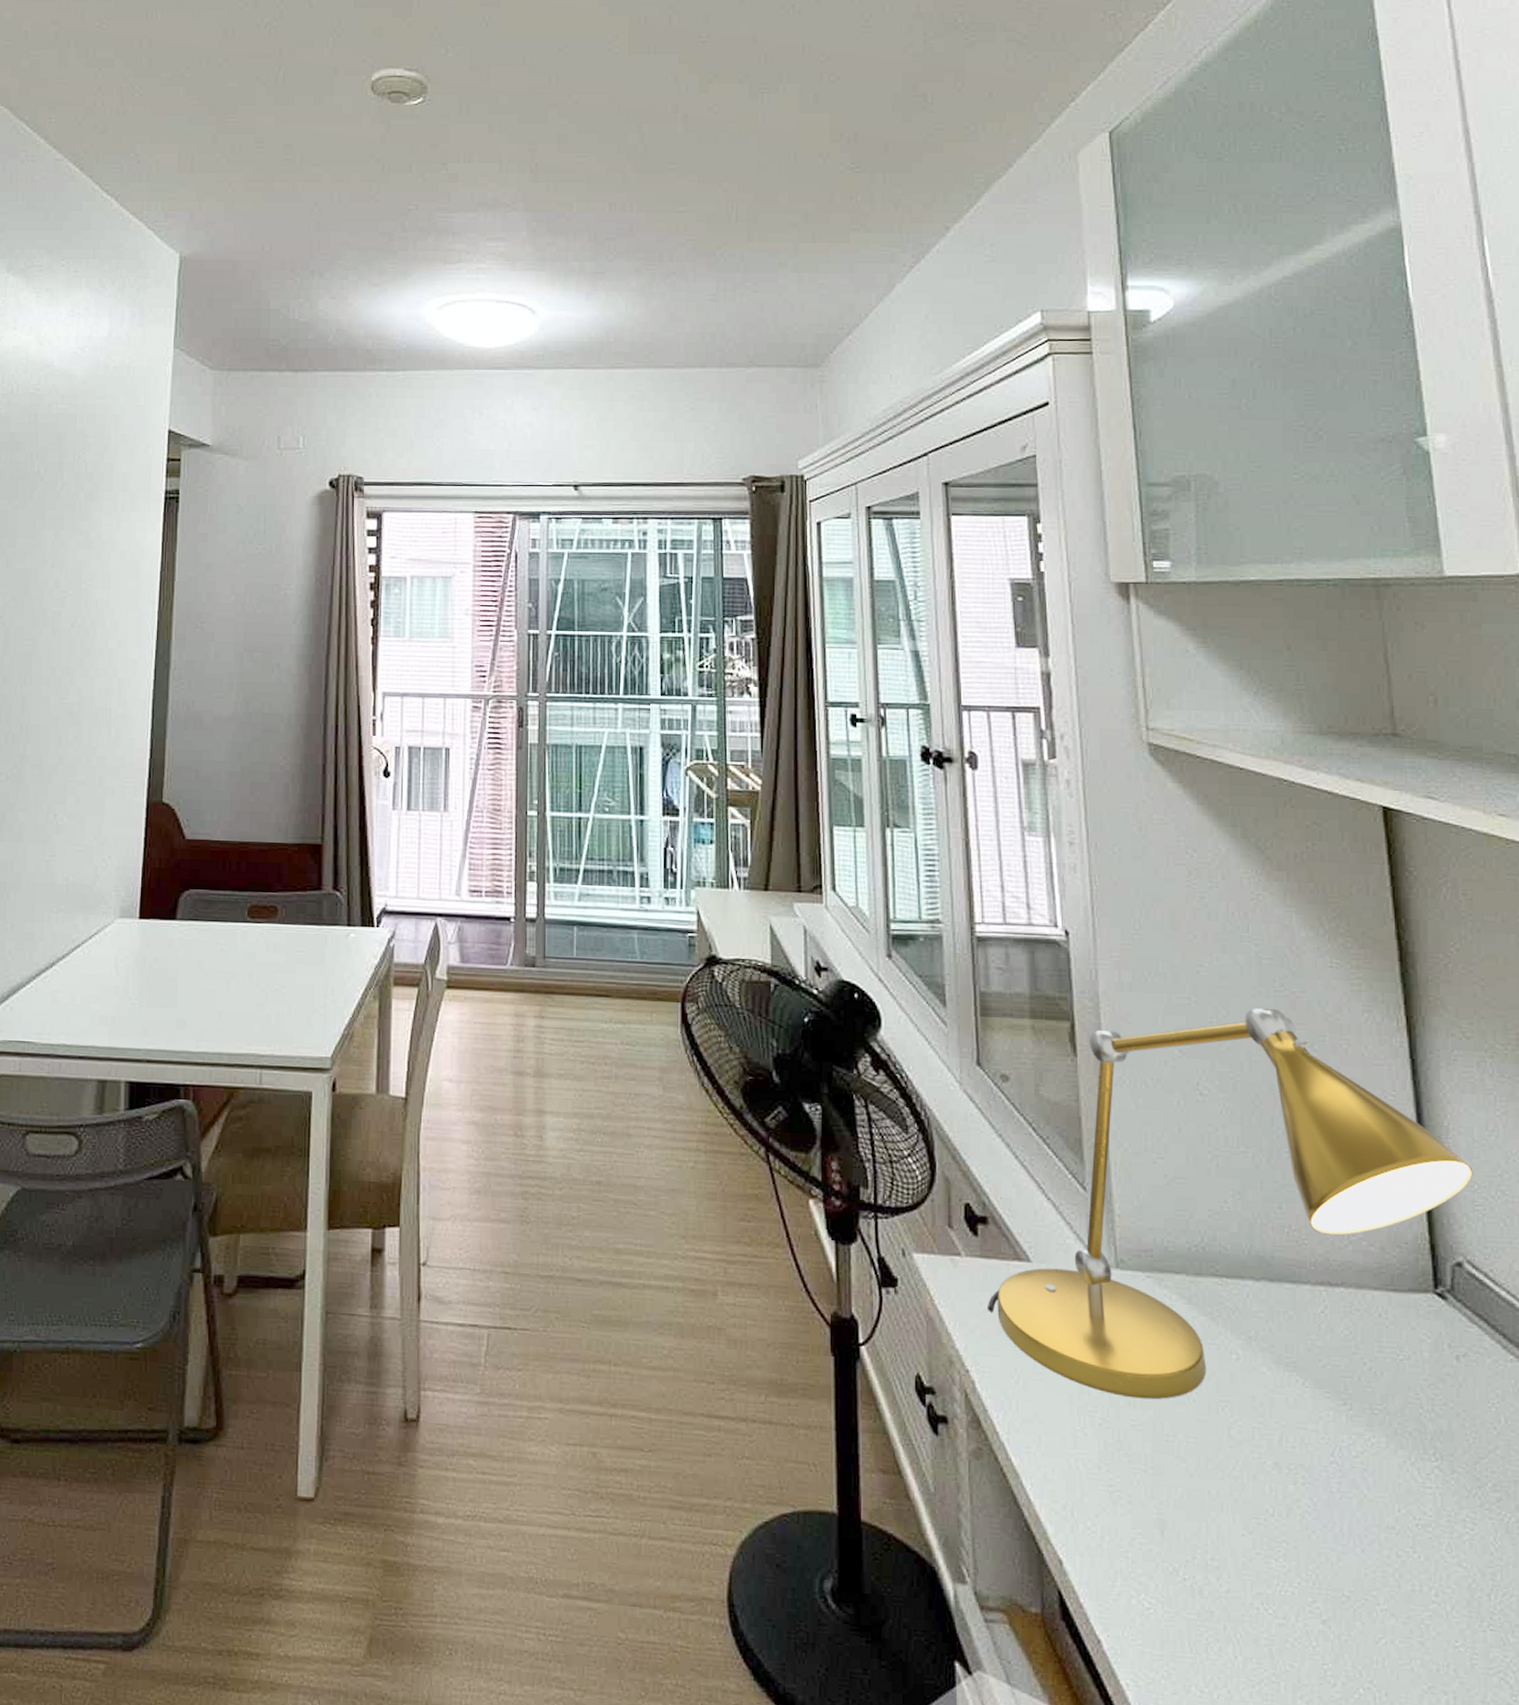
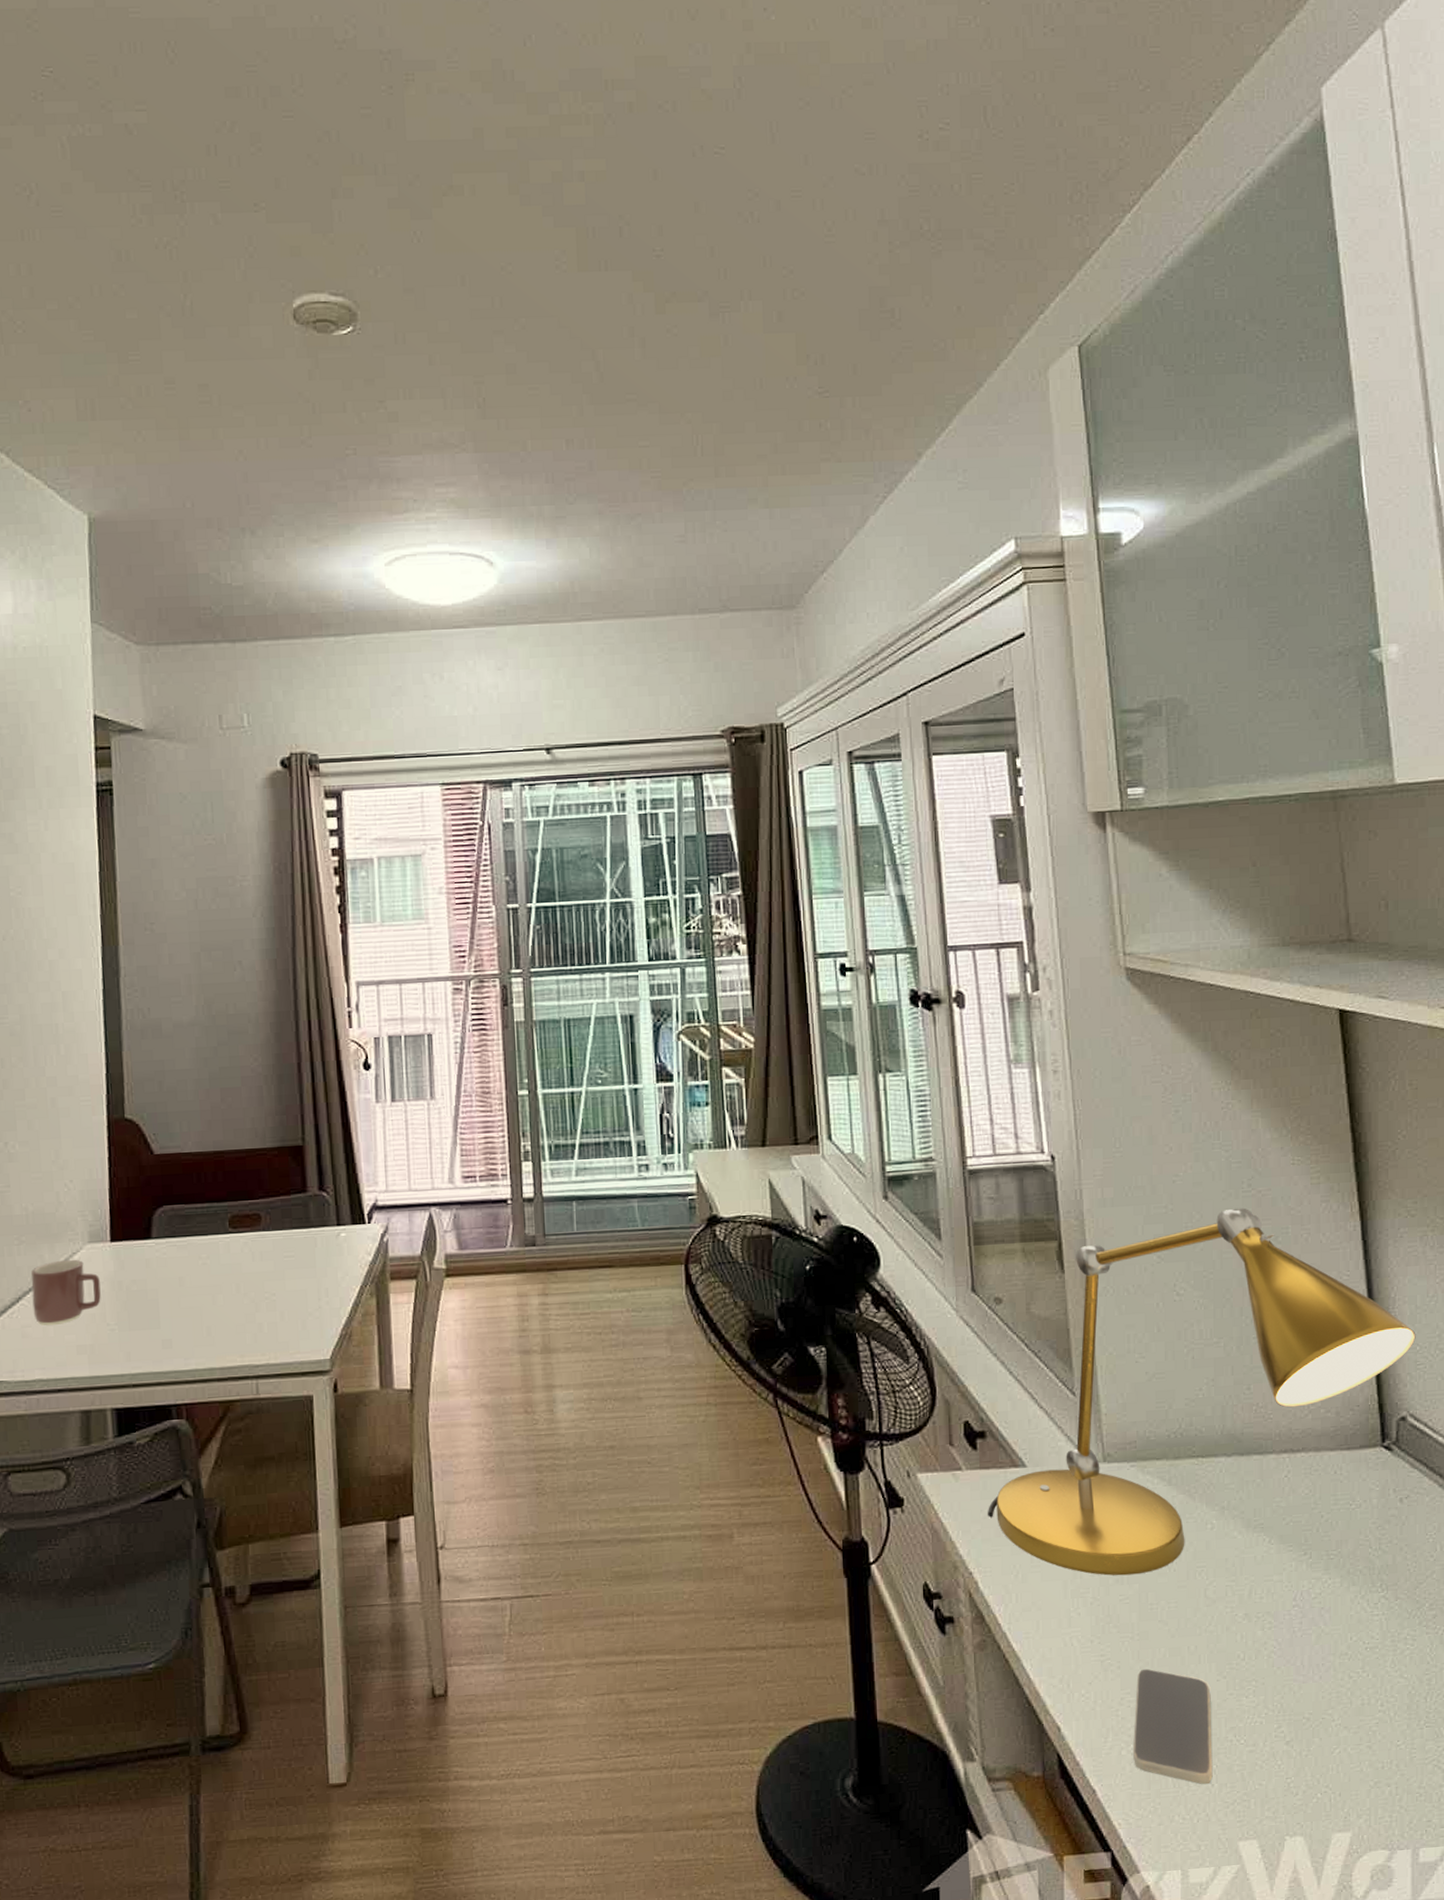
mug: none [64,931,126,994] -> present [30,1259,101,1326]
smartphone: none [1143,1509,1236,1656] -> present [1132,1669,1213,1785]

